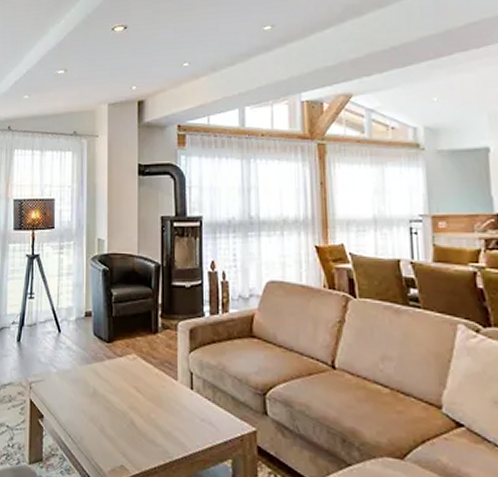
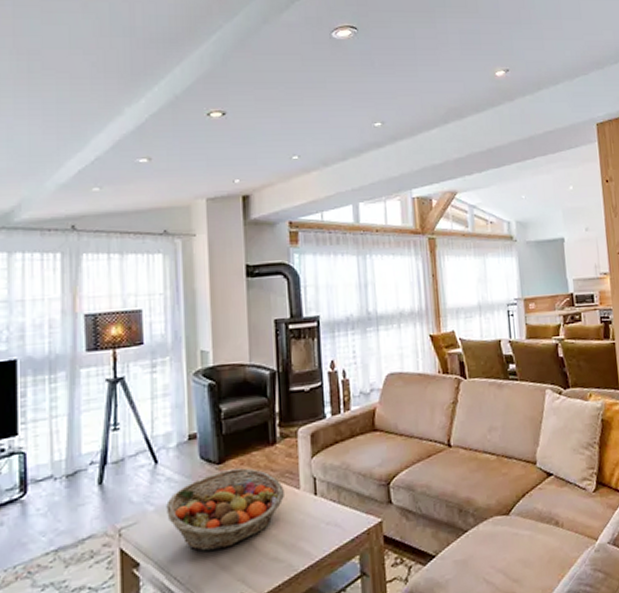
fruit basket: none [66,349,164,421] -> present [166,468,286,552]

